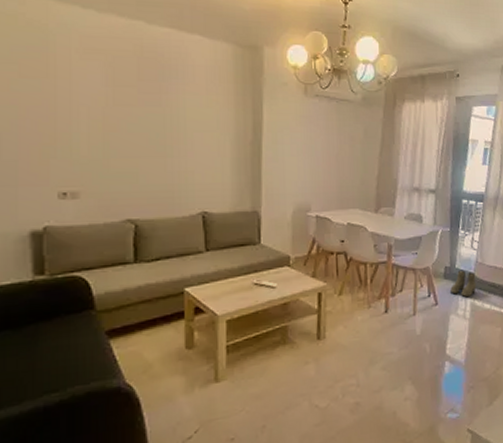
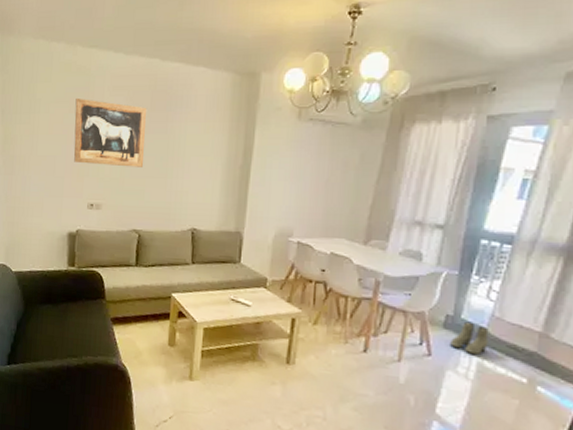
wall art: none [28,59,135,146] -> present [74,97,147,167]

